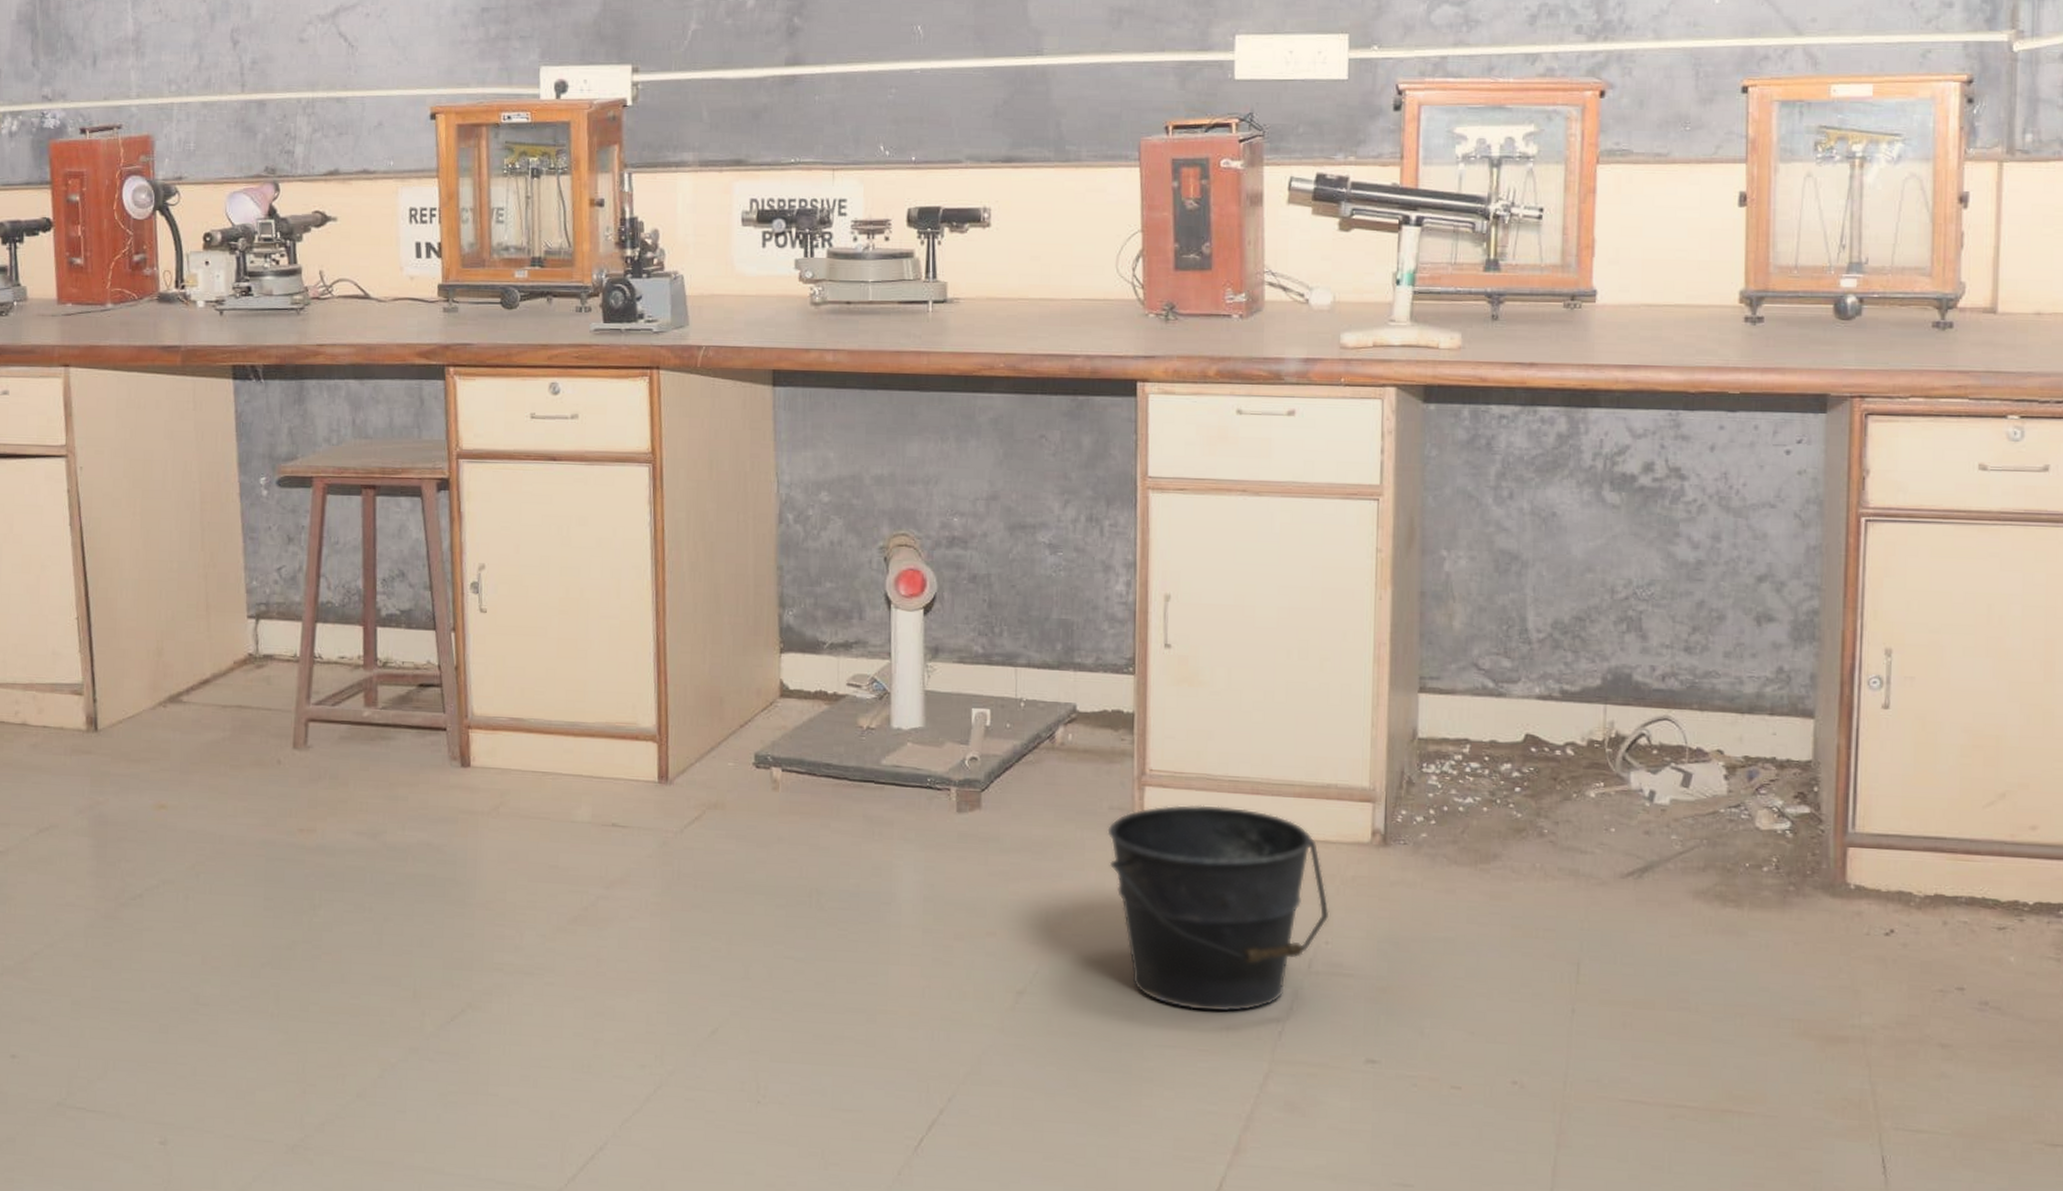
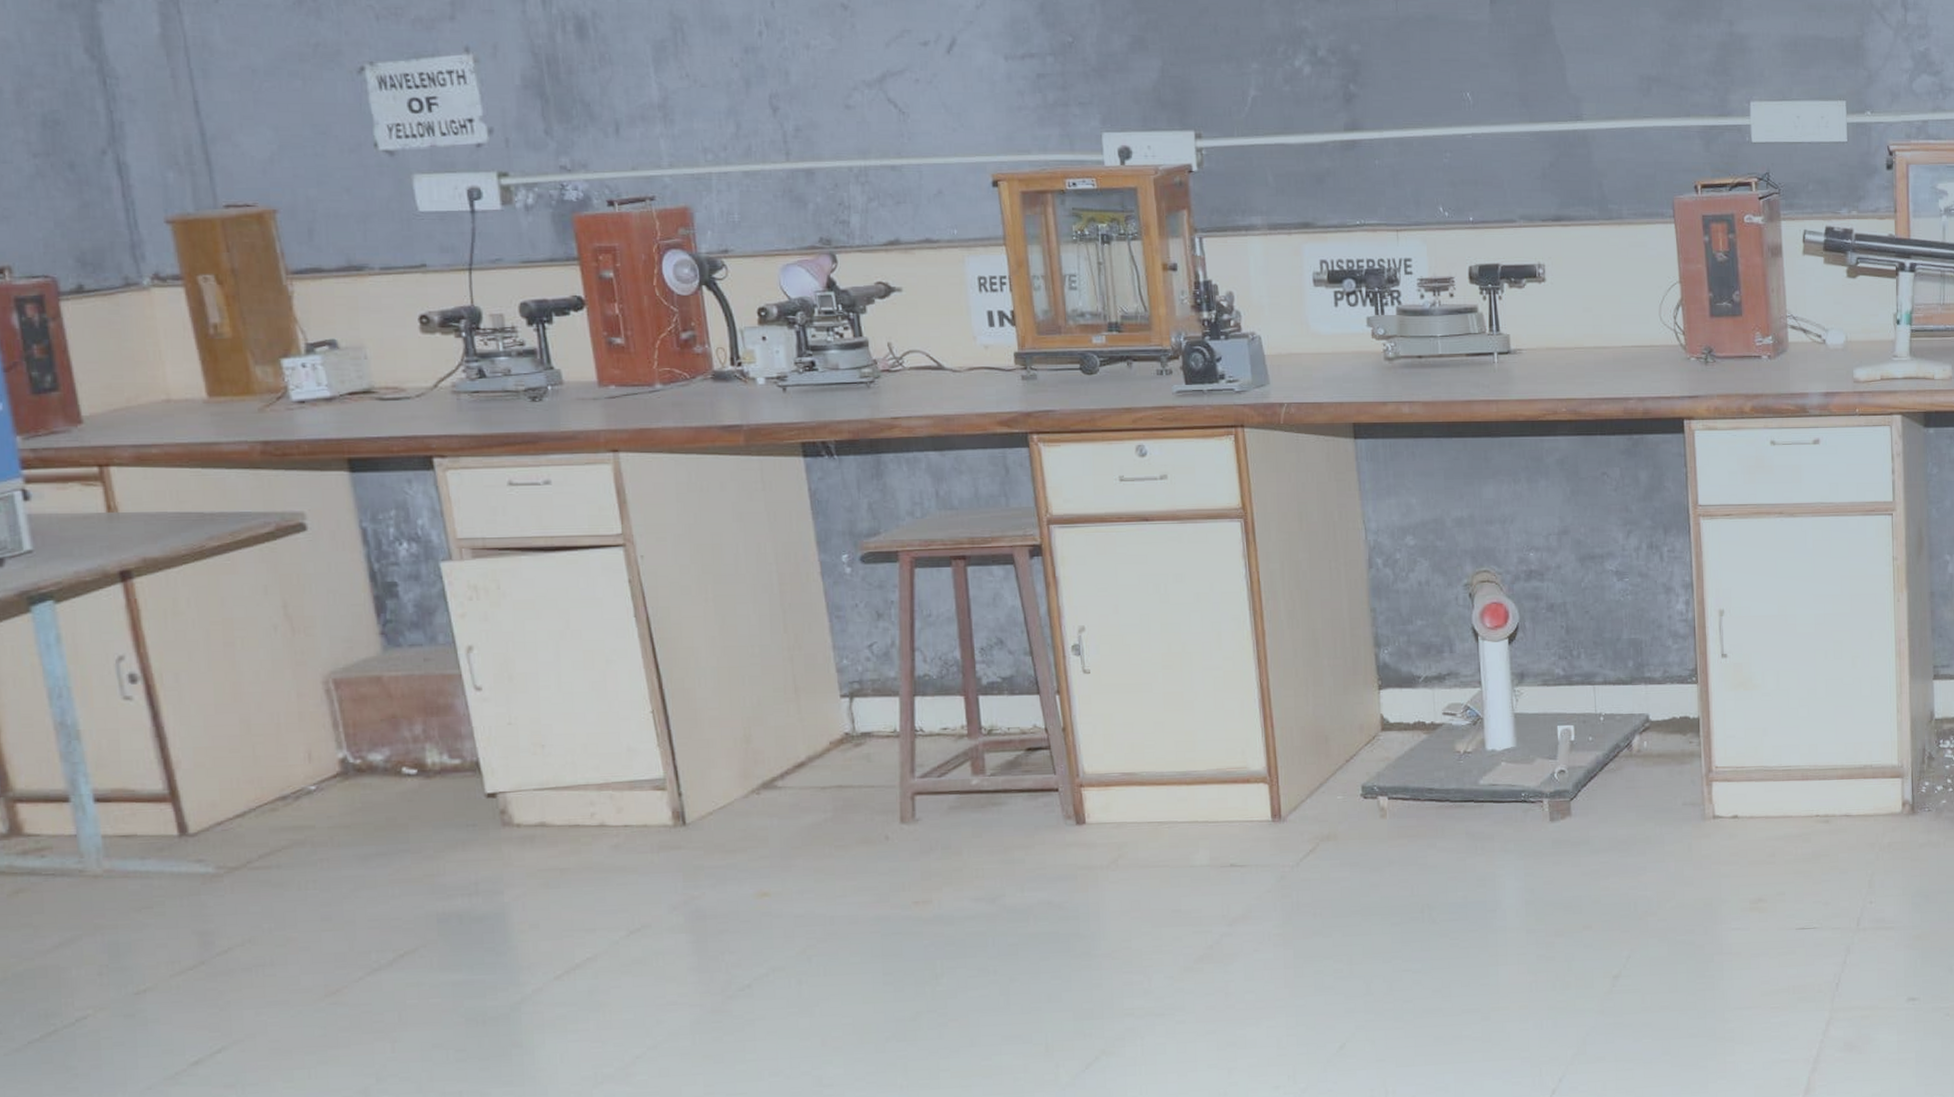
bucket: present [1107,805,1330,1012] -> none [1682,793,1872,973]

